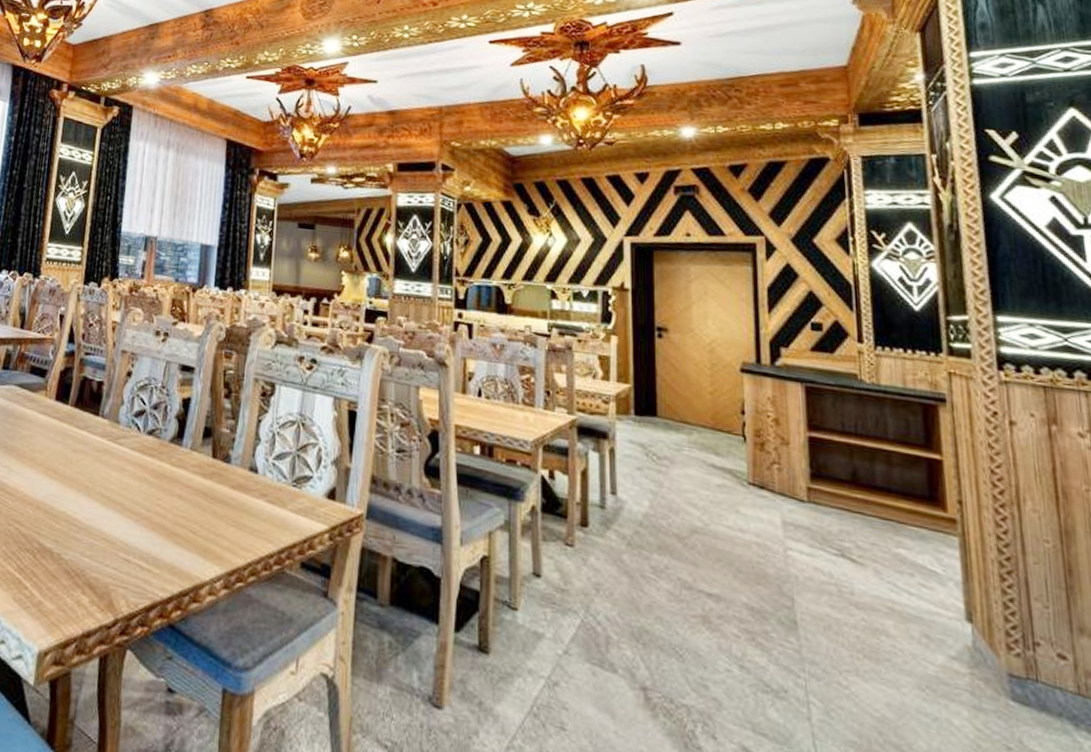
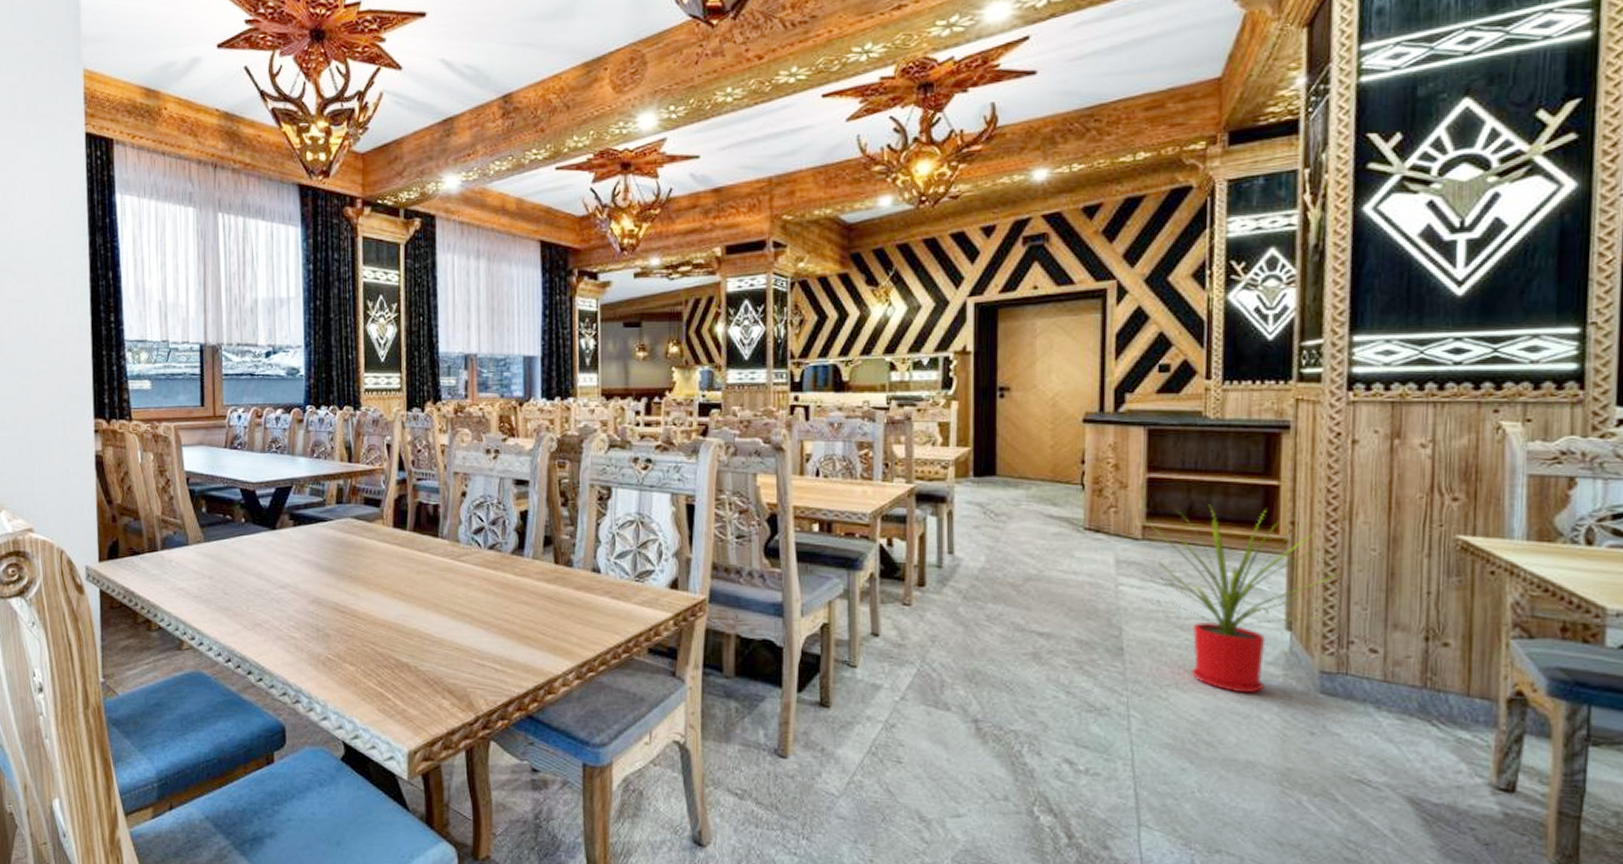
house plant: none [809,472,1016,692] -> present [1145,504,1341,694]

